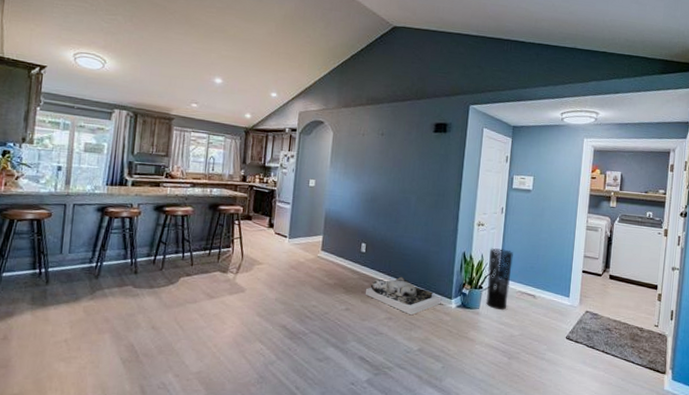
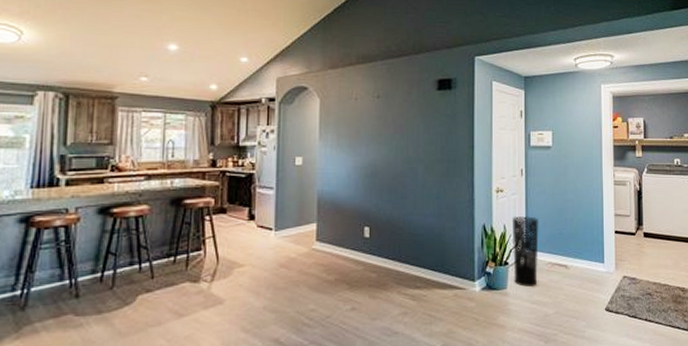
dog bed: present [365,276,442,316] -> none [373,261,463,307]

